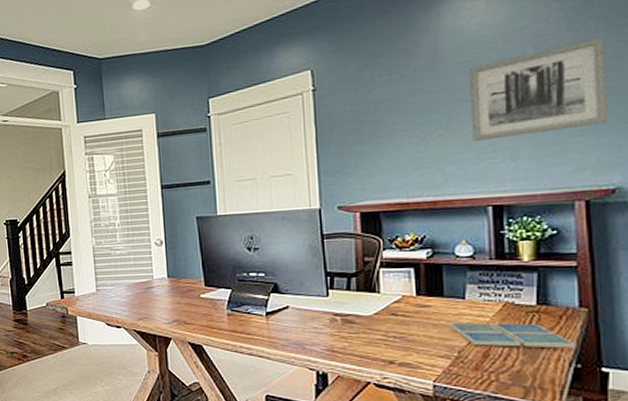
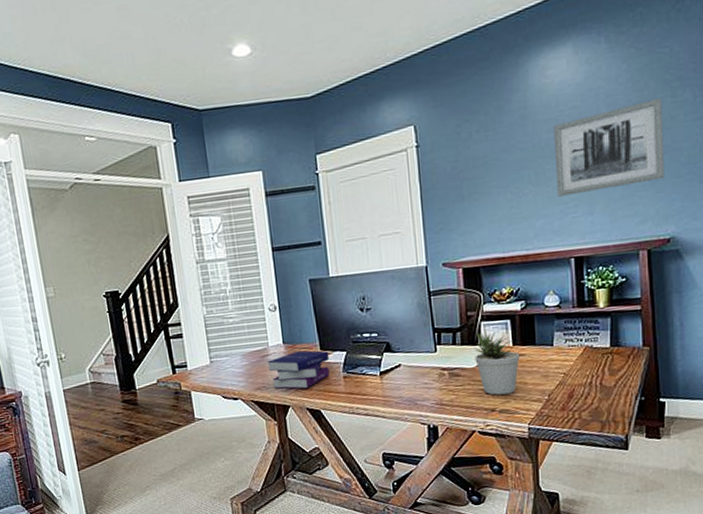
book: none [152,285,214,323] -> present [268,350,330,389]
potted plant: none [371,276,425,347] -> present [474,329,520,395]
drink coaster: present [448,322,577,349] -> none [540,364,641,389]

